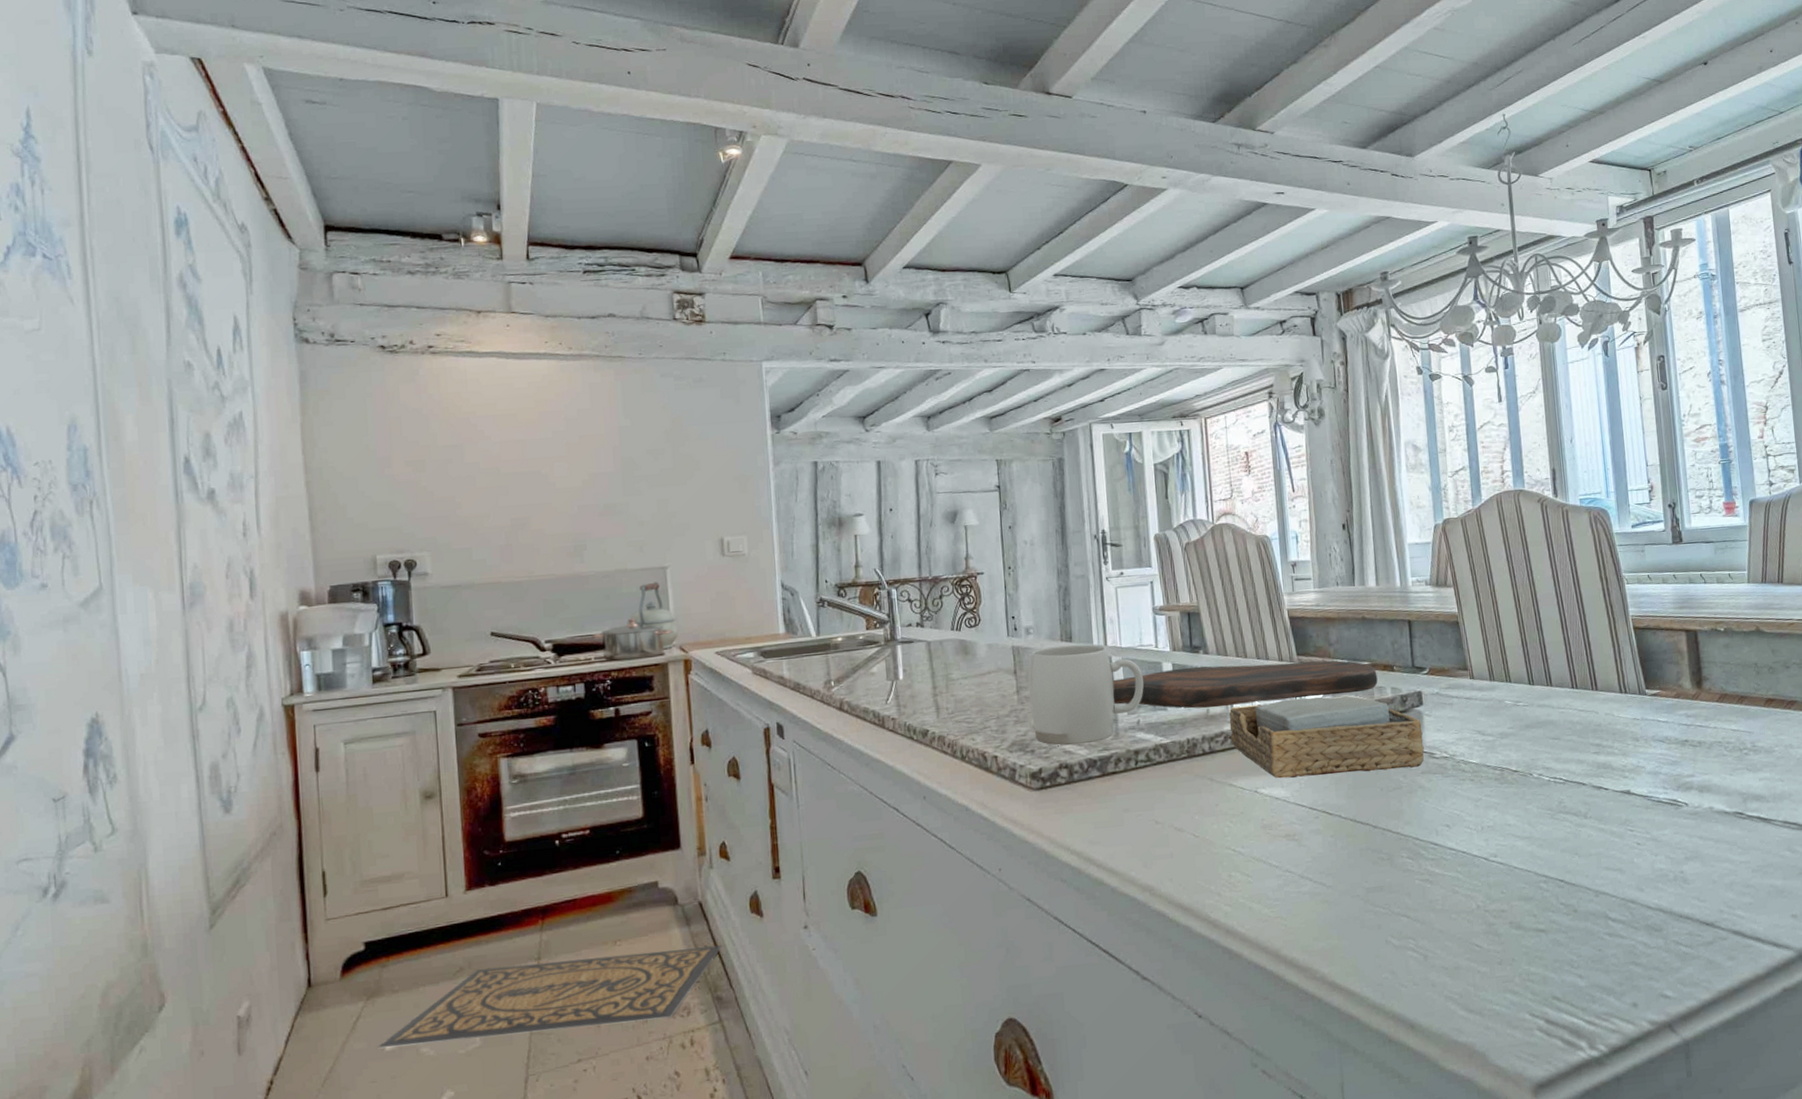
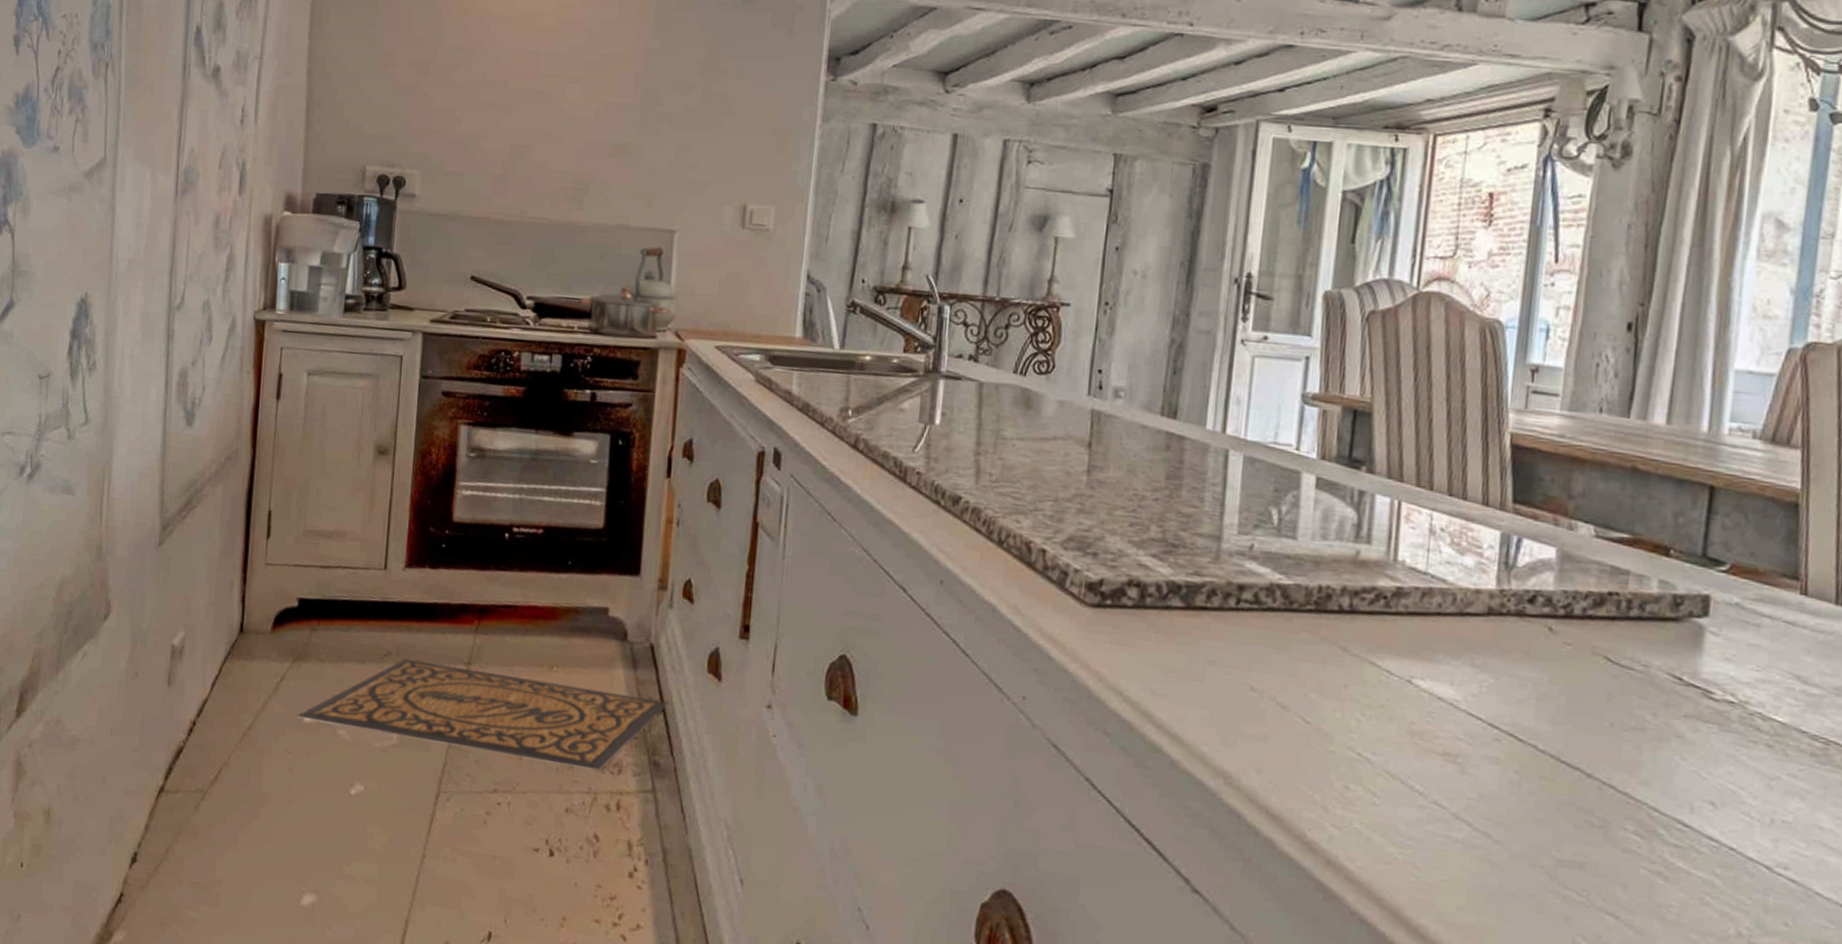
mug: present [1028,644,1144,746] -> none [1102,419,1271,562]
cutting board: present [1112,660,1378,709] -> none [1220,481,1640,576]
napkin holder: present [1229,695,1424,779] -> none [1385,556,1700,706]

